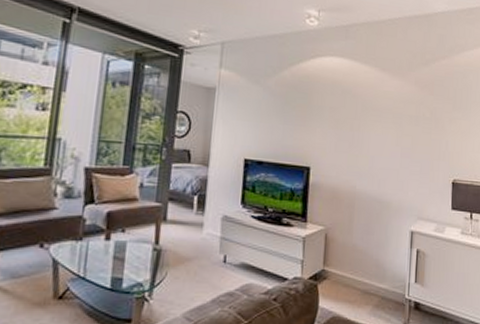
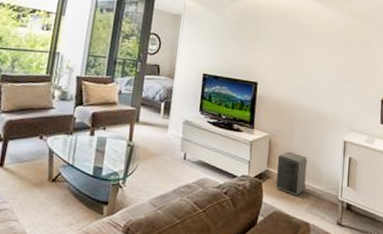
speaker: none [333,246,370,298] -> present [275,151,307,197]

